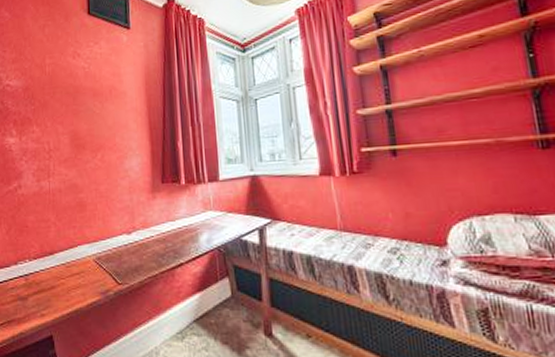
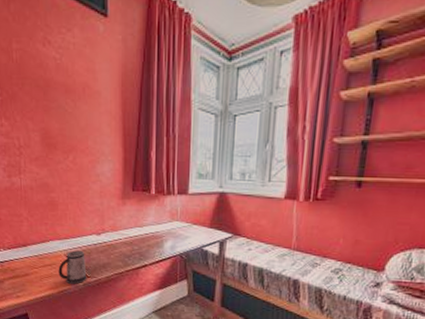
mug: none [87,253,118,294] -> present [58,250,87,284]

